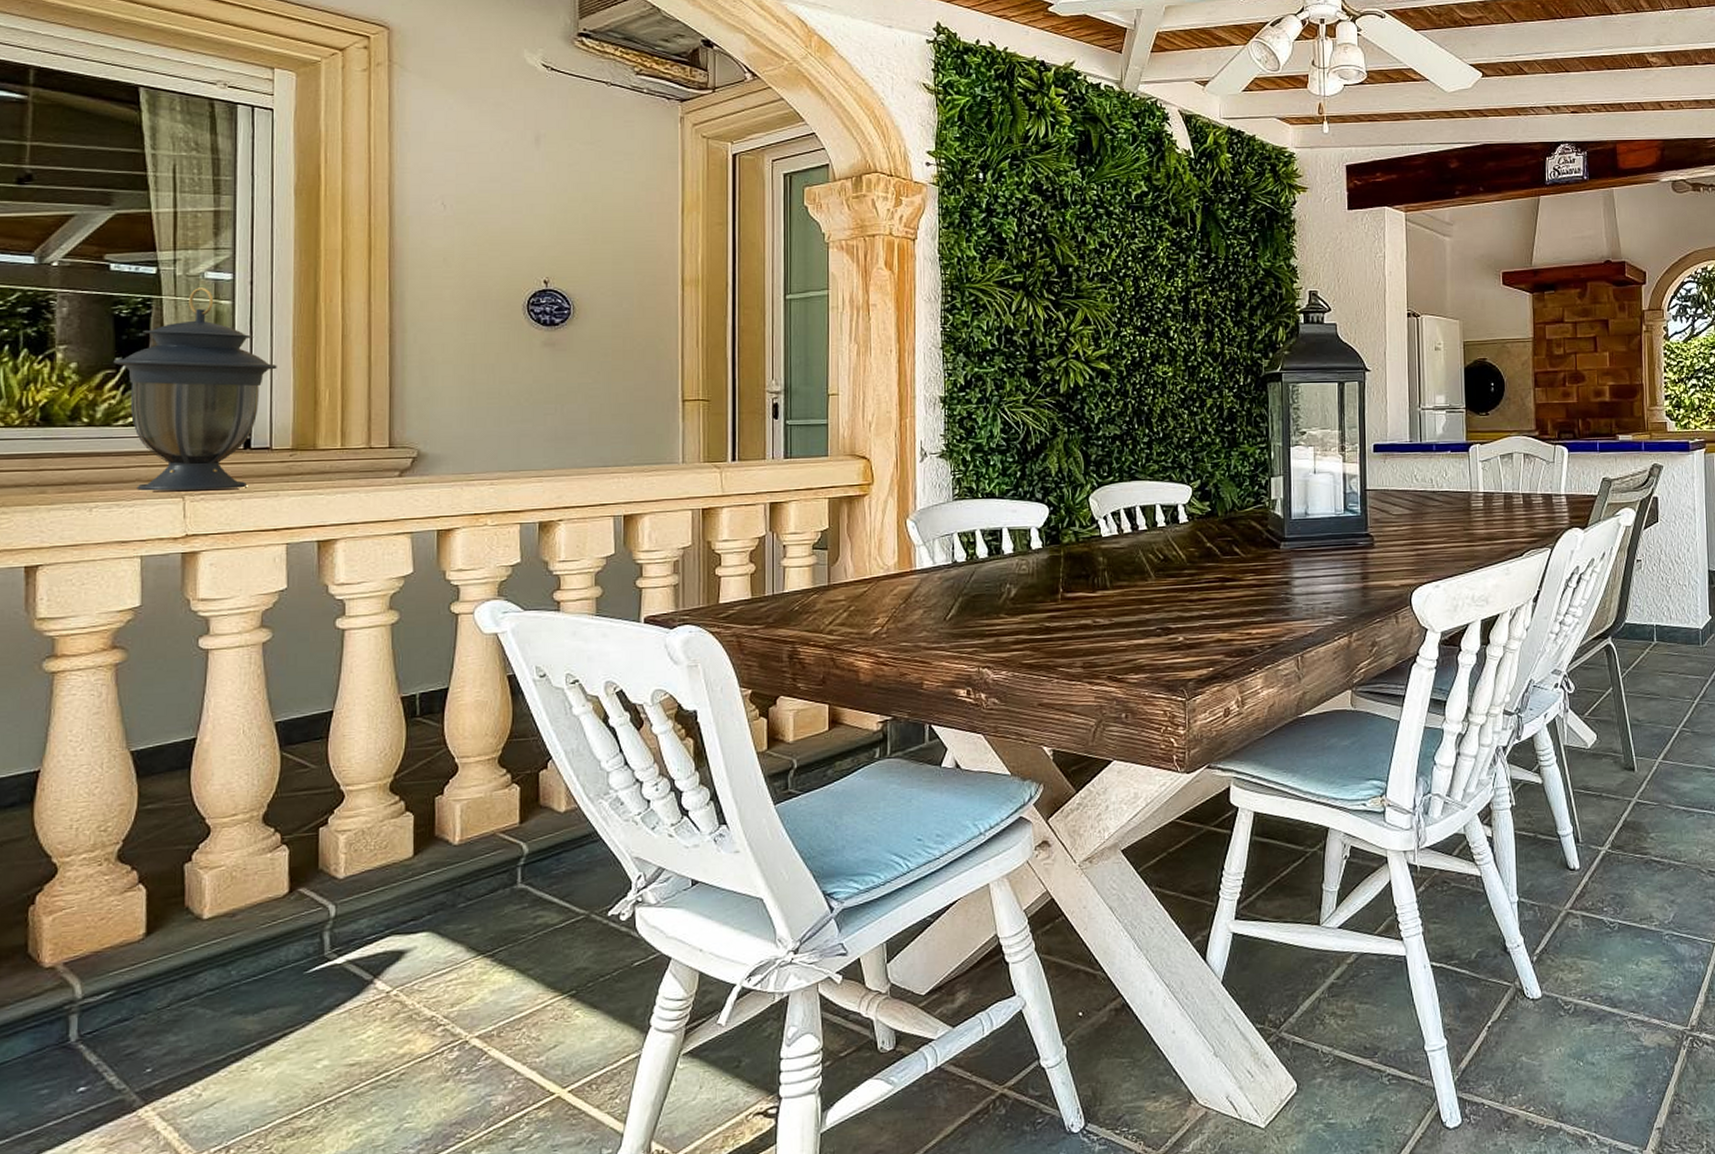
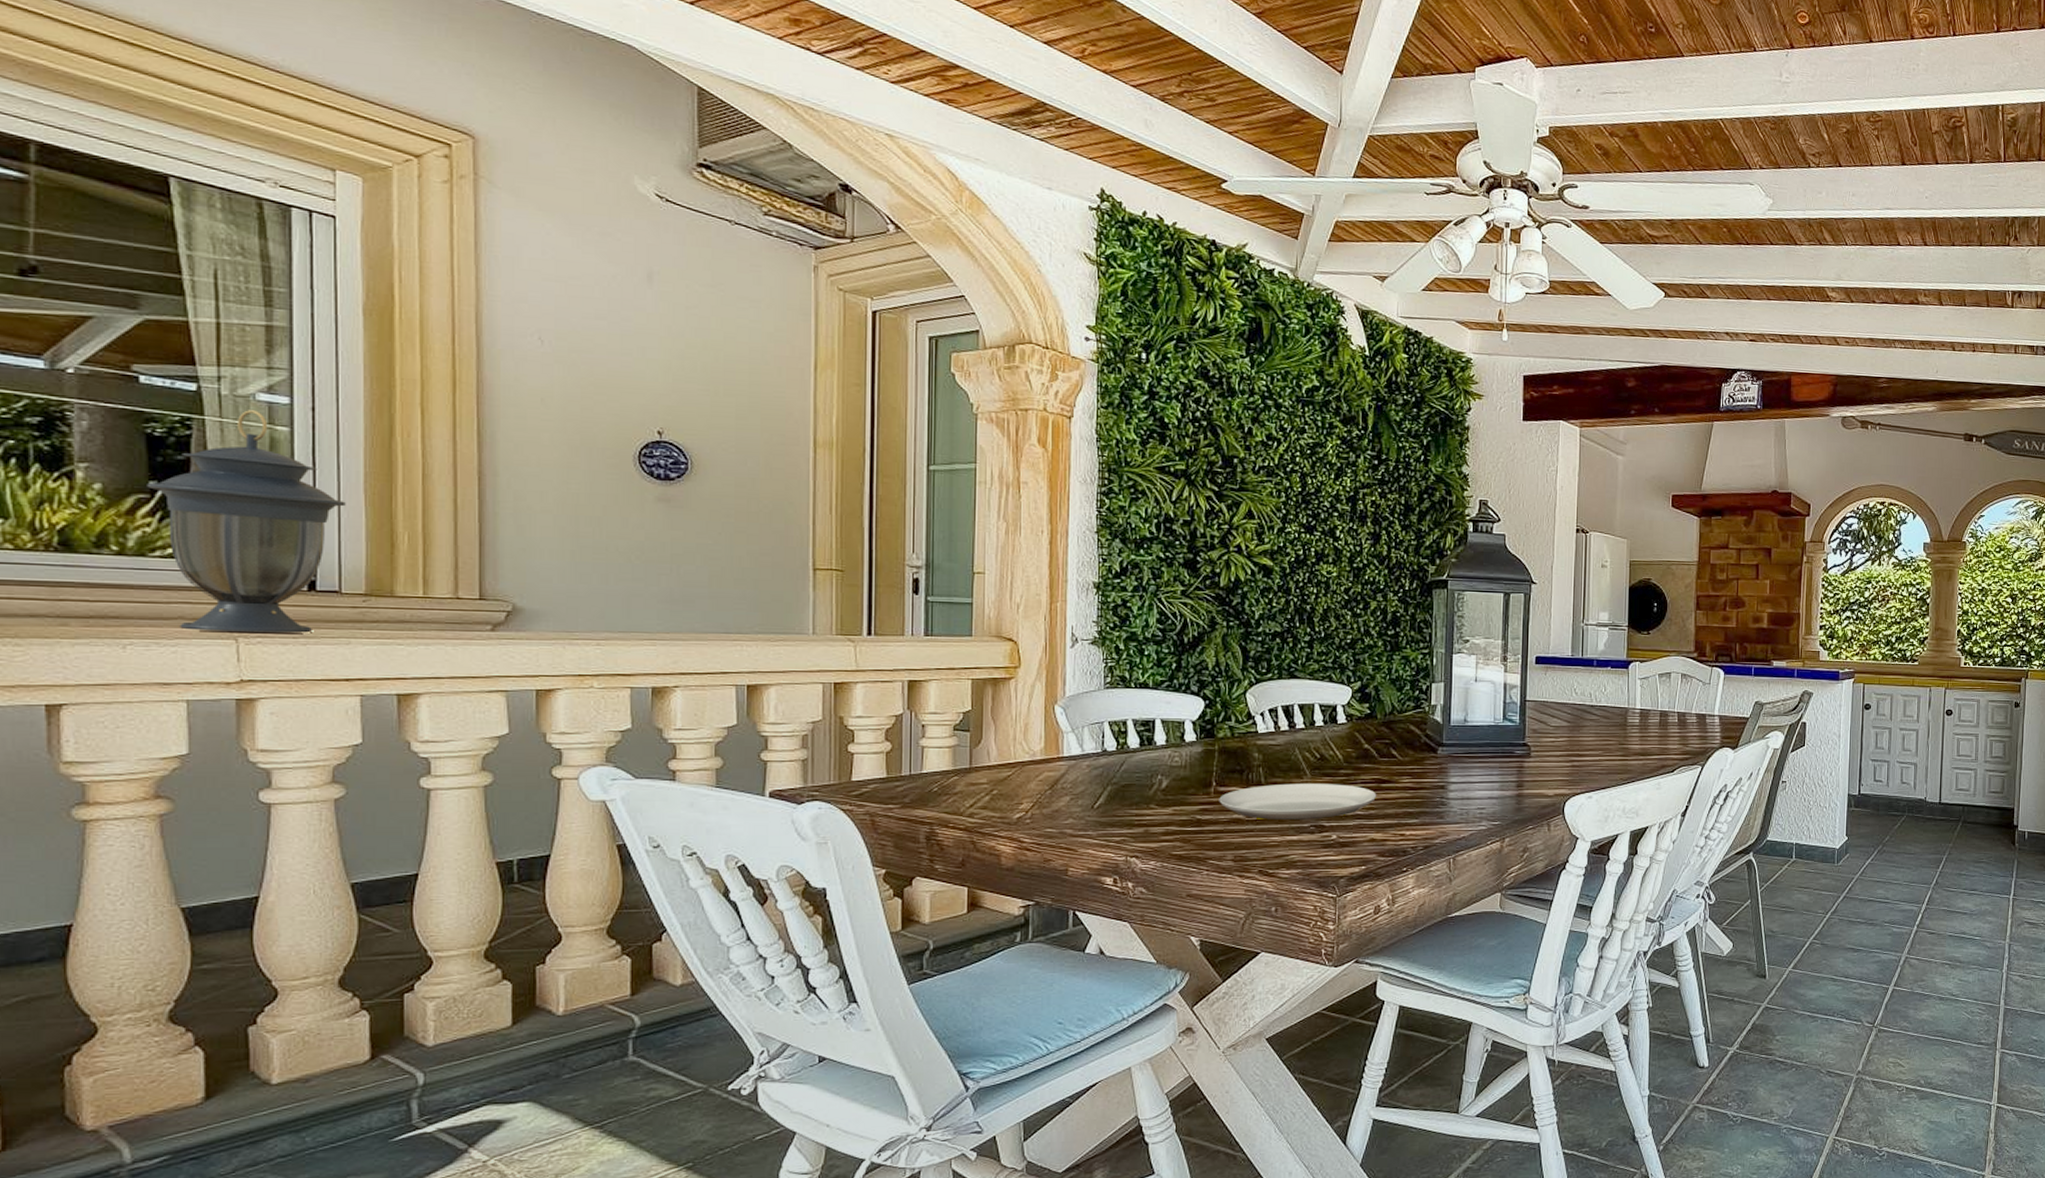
plate: none [1066,584,1222,625] -> present [1219,783,1377,821]

